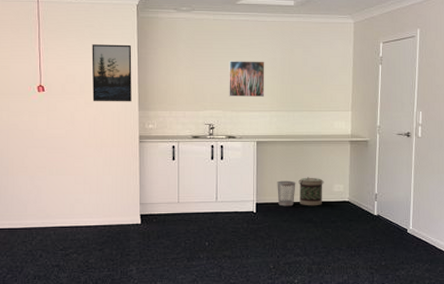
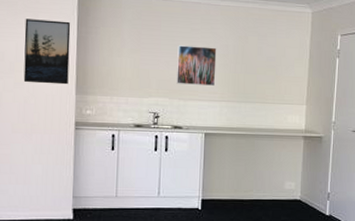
wastebasket: present [277,180,296,207] -> none [225,176,245,204]
basket: present [298,177,324,206] -> none [248,173,275,204]

